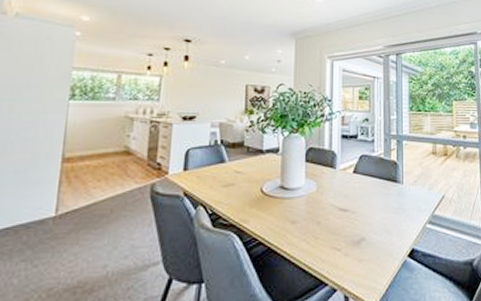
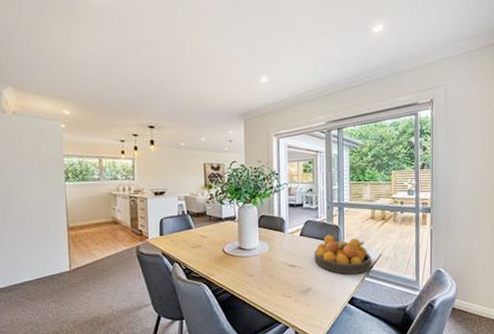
fruit bowl: none [369,172,434,220] -> present [314,235,371,274]

